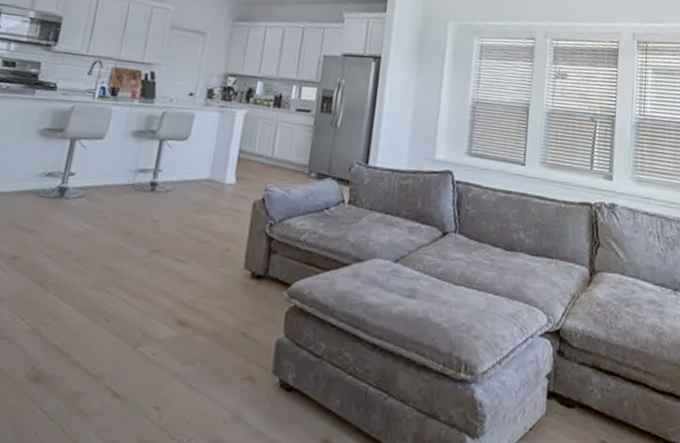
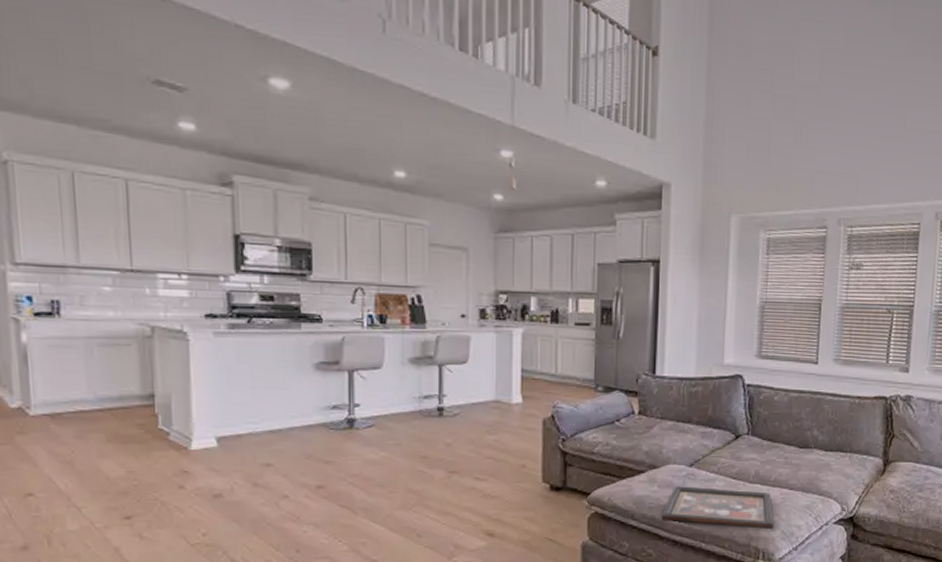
decorative tray: none [361,283,479,339] -> present [661,486,775,530]

